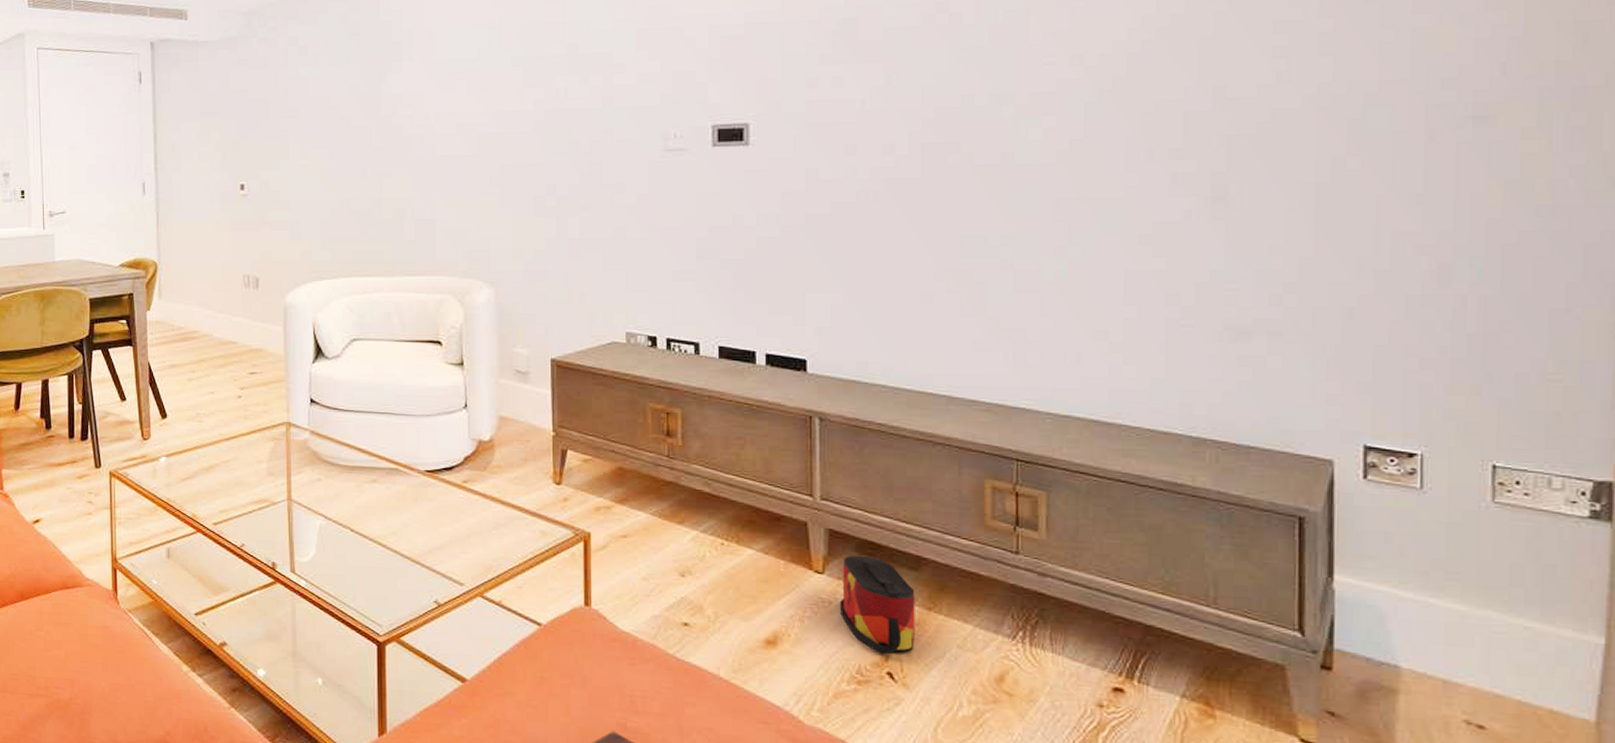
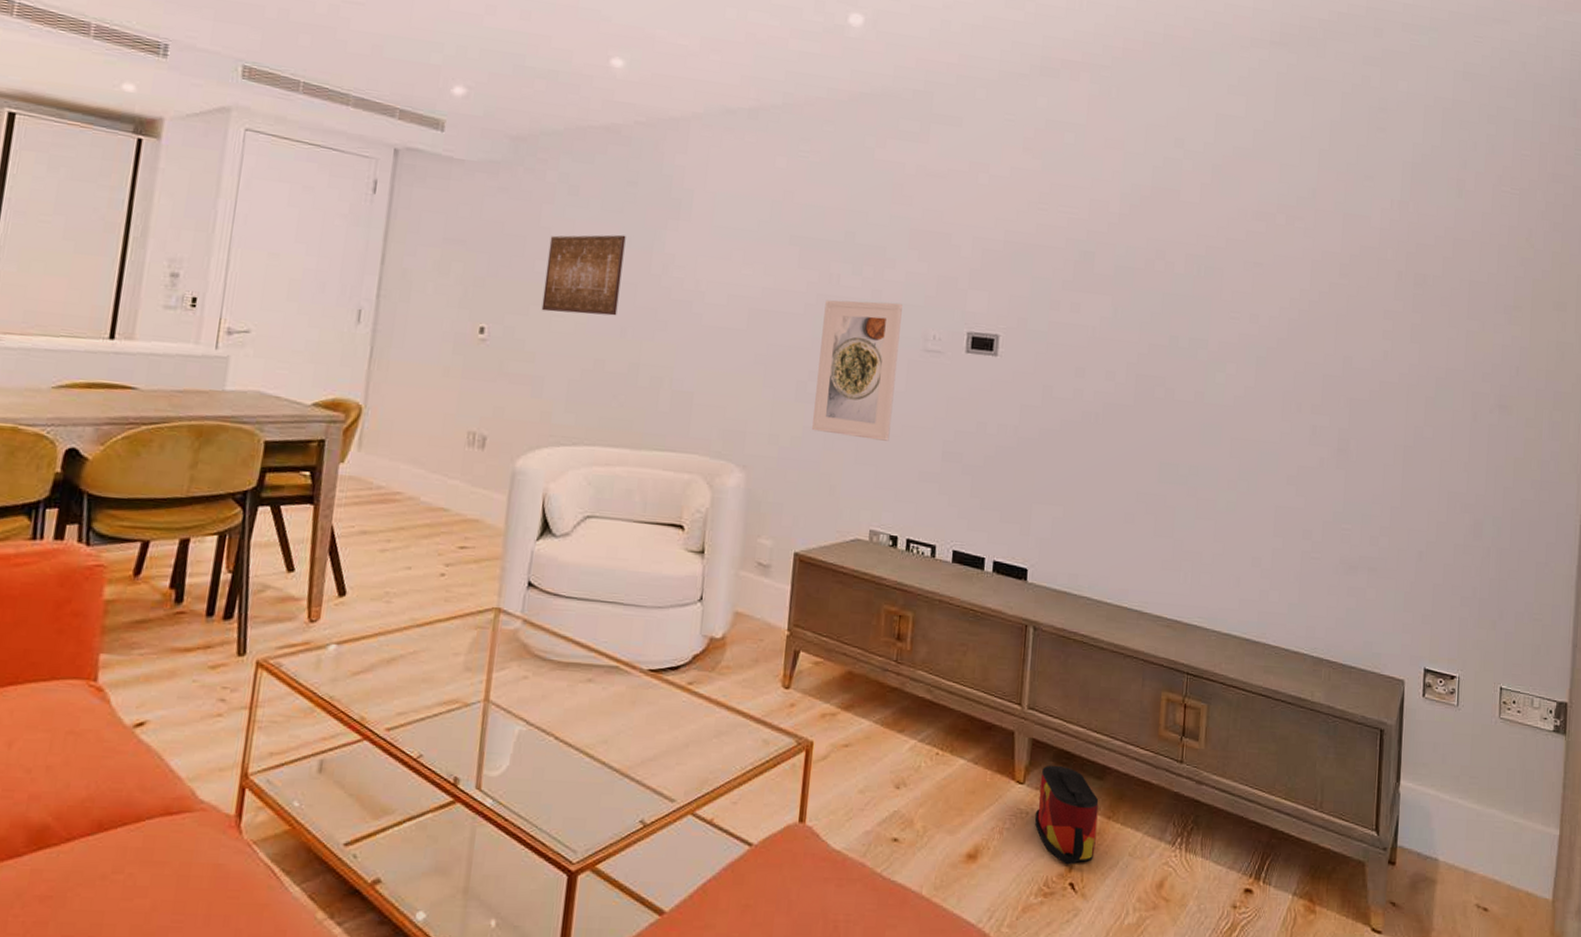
wall art: none [288,84,356,163] -> present [541,234,626,316]
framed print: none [555,106,637,245] -> present [812,300,902,441]

